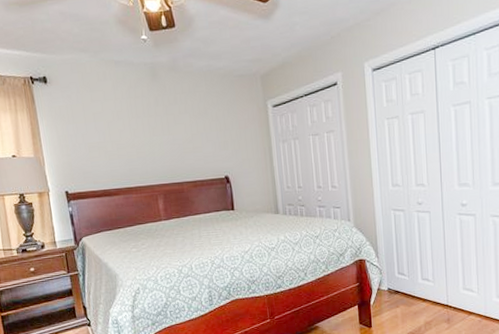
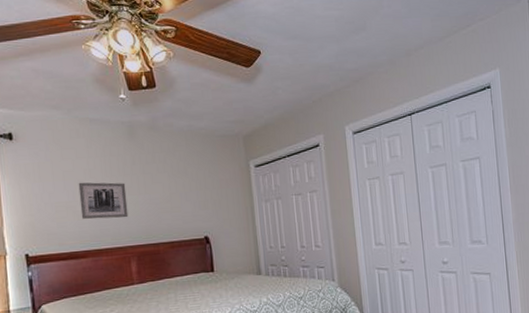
wall art: none [107,123,154,159] -> present [78,182,129,220]

